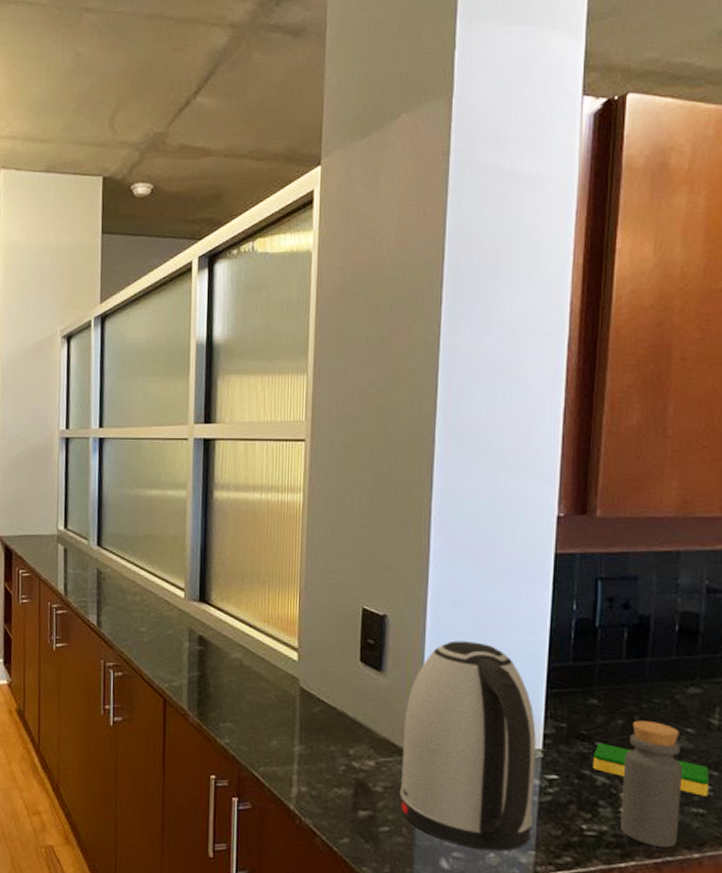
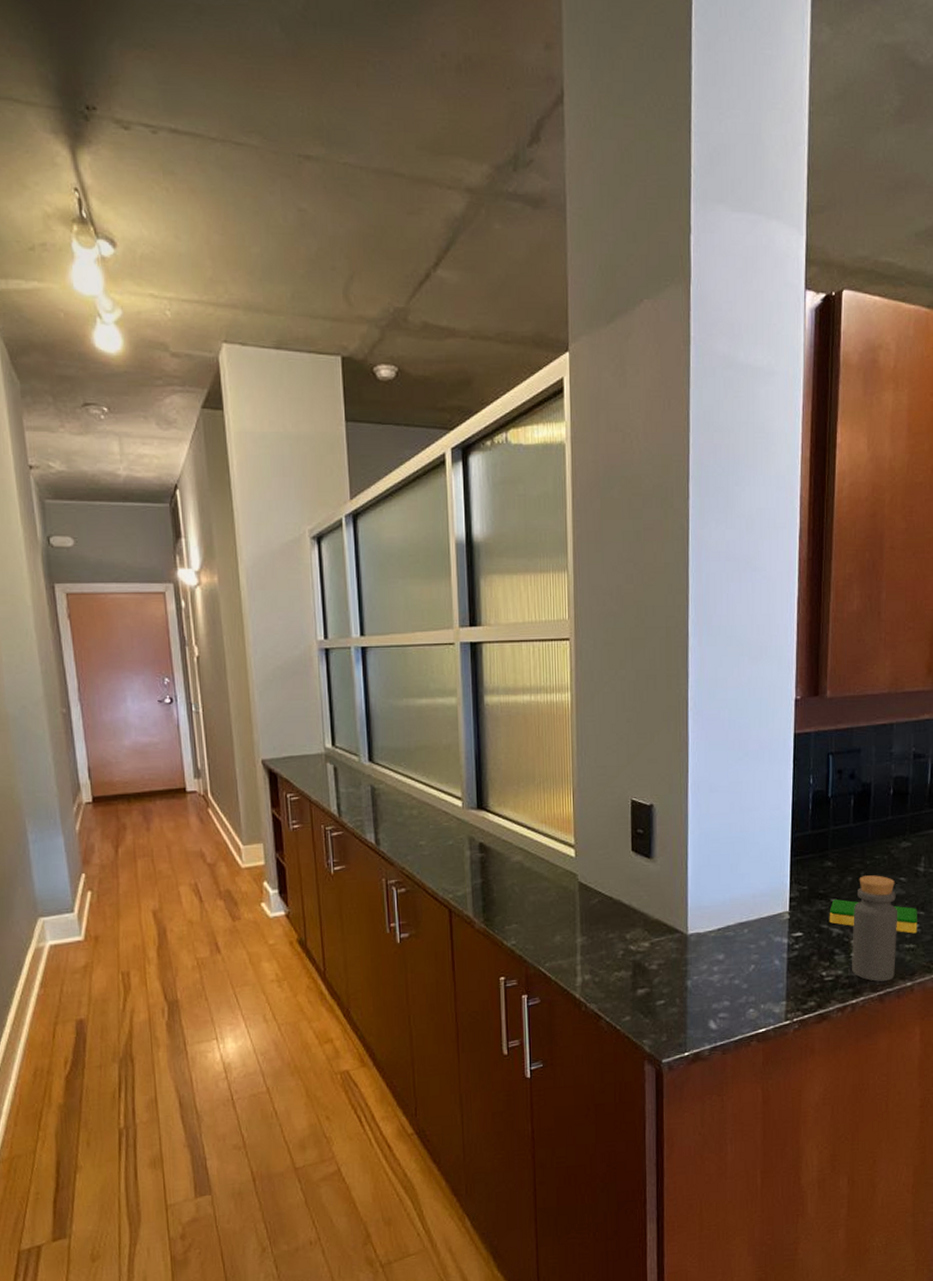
kettle: present [399,640,536,851] -> none [672,821,784,1008]

